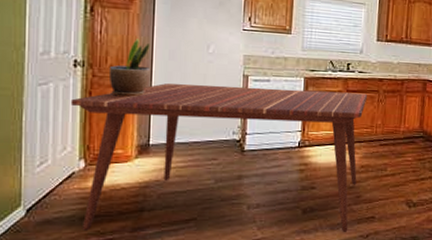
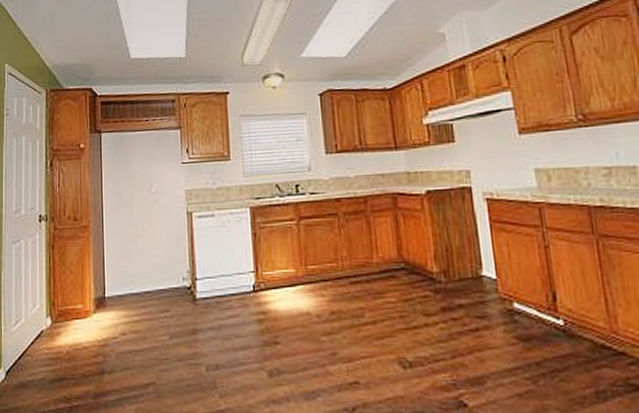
dining table: present [70,83,368,233] -> none [37,219,329,404]
potted plant: present [108,39,150,97] -> none [67,187,101,248]

